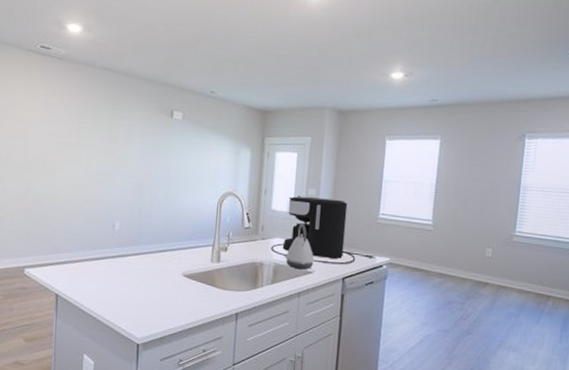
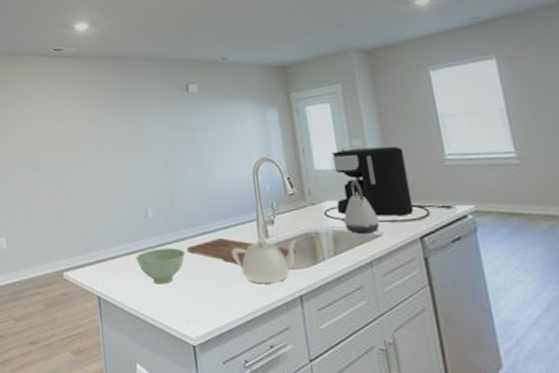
bowl: none [97,258,144,290] -> present [136,247,186,284]
cutting board: none [145,257,241,282] -> present [187,238,297,265]
teapot: none [185,262,244,301] -> present [231,238,298,284]

